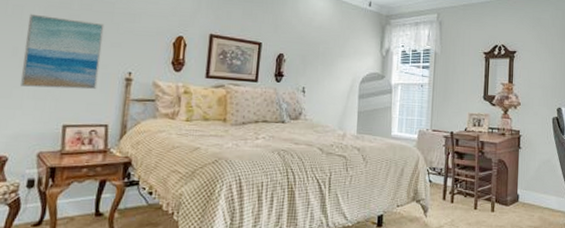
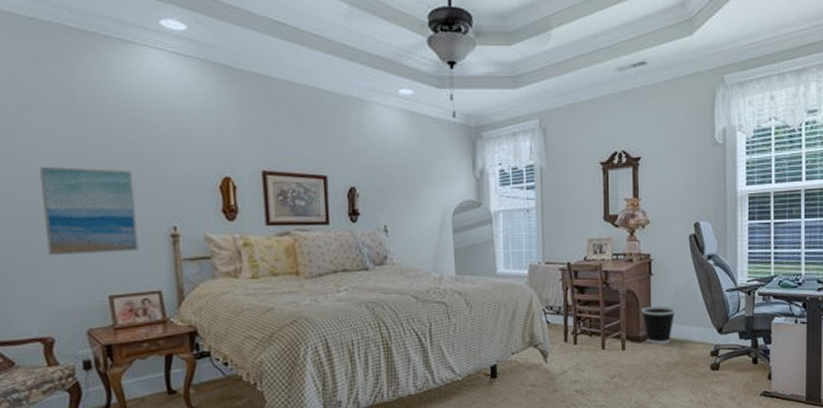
wastebasket: none [510,175,539,210] -> present [642,306,676,345]

